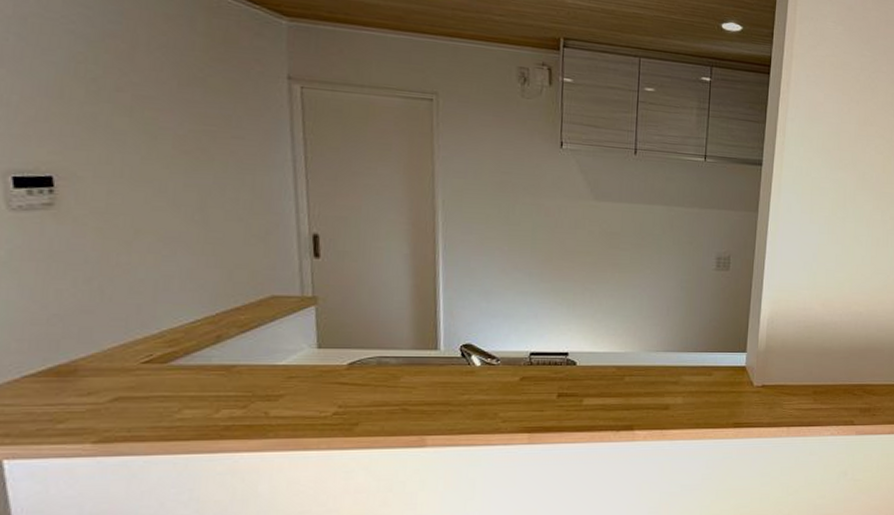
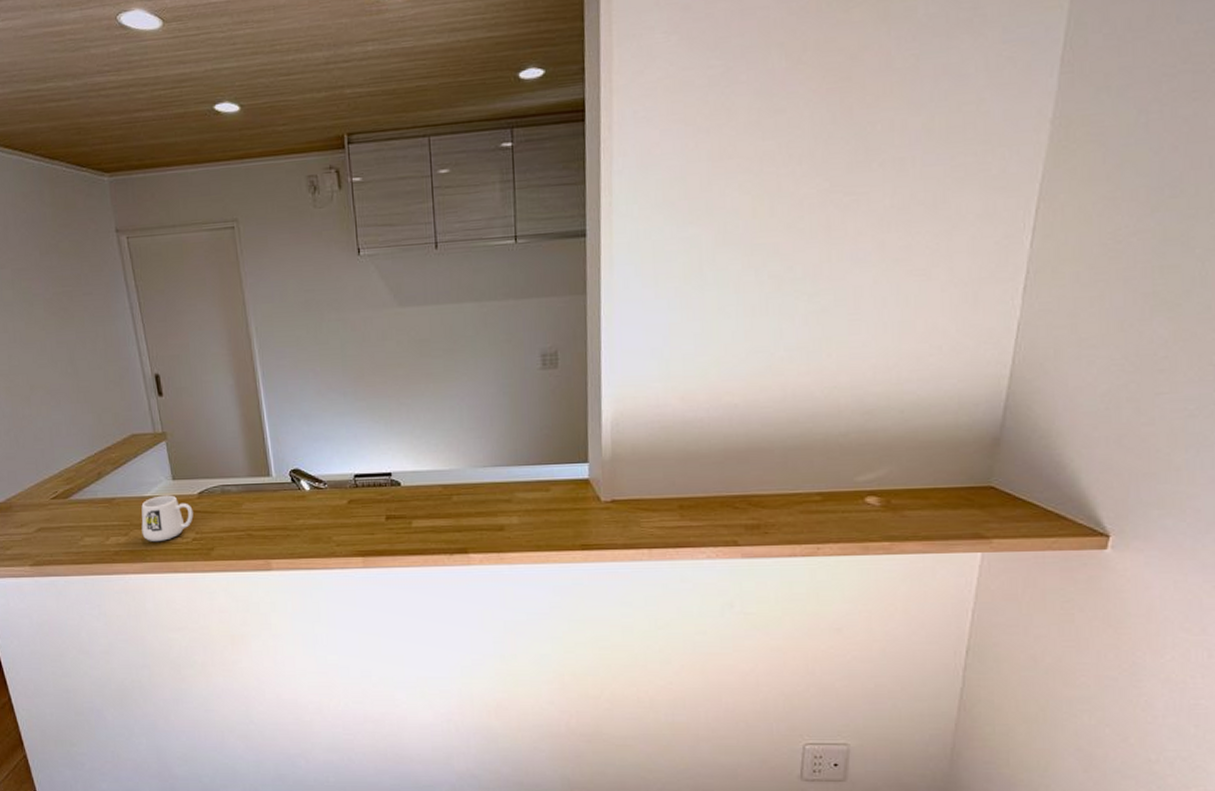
mug: none [267,364,339,415] -> present [141,495,193,541]

